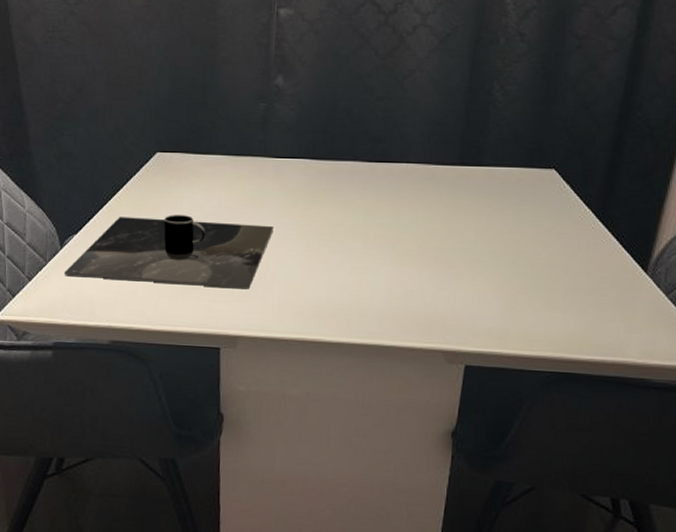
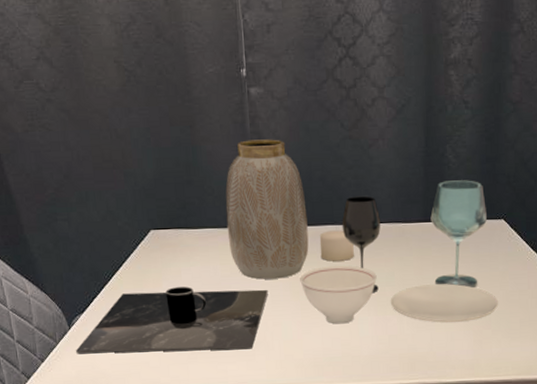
vase: none [237,64,327,215] -> present [225,139,309,280]
bowl: none [310,206,398,272] -> present [300,265,377,324]
candle: none [336,167,375,202] -> present [319,230,354,261]
wine glass: none [363,131,408,240] -> present [341,195,381,292]
plate: none [410,236,540,283] -> present [390,283,499,323]
wine glass: none [464,121,536,244] -> present [430,180,488,288]

